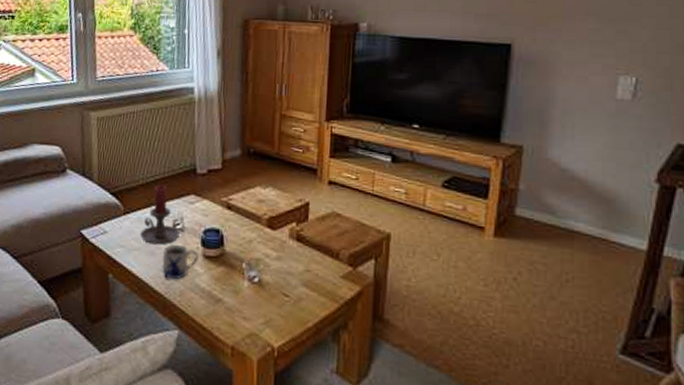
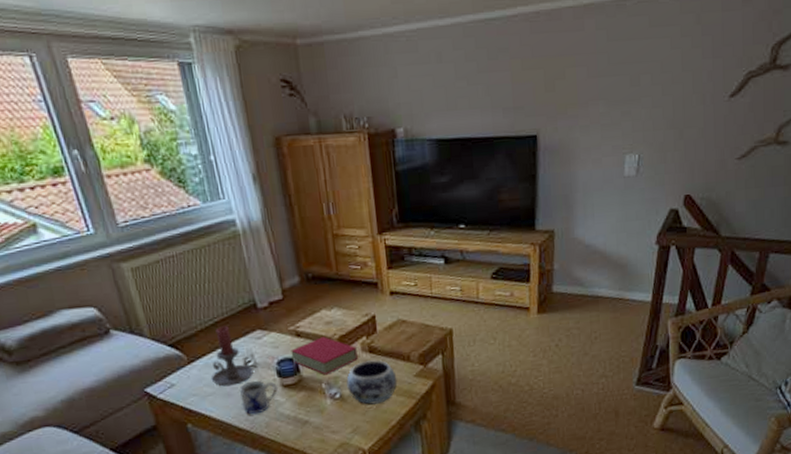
book: none [218,214,285,255] -> present [291,337,358,375]
decorative bowl: none [267,248,322,299] -> present [347,360,398,405]

